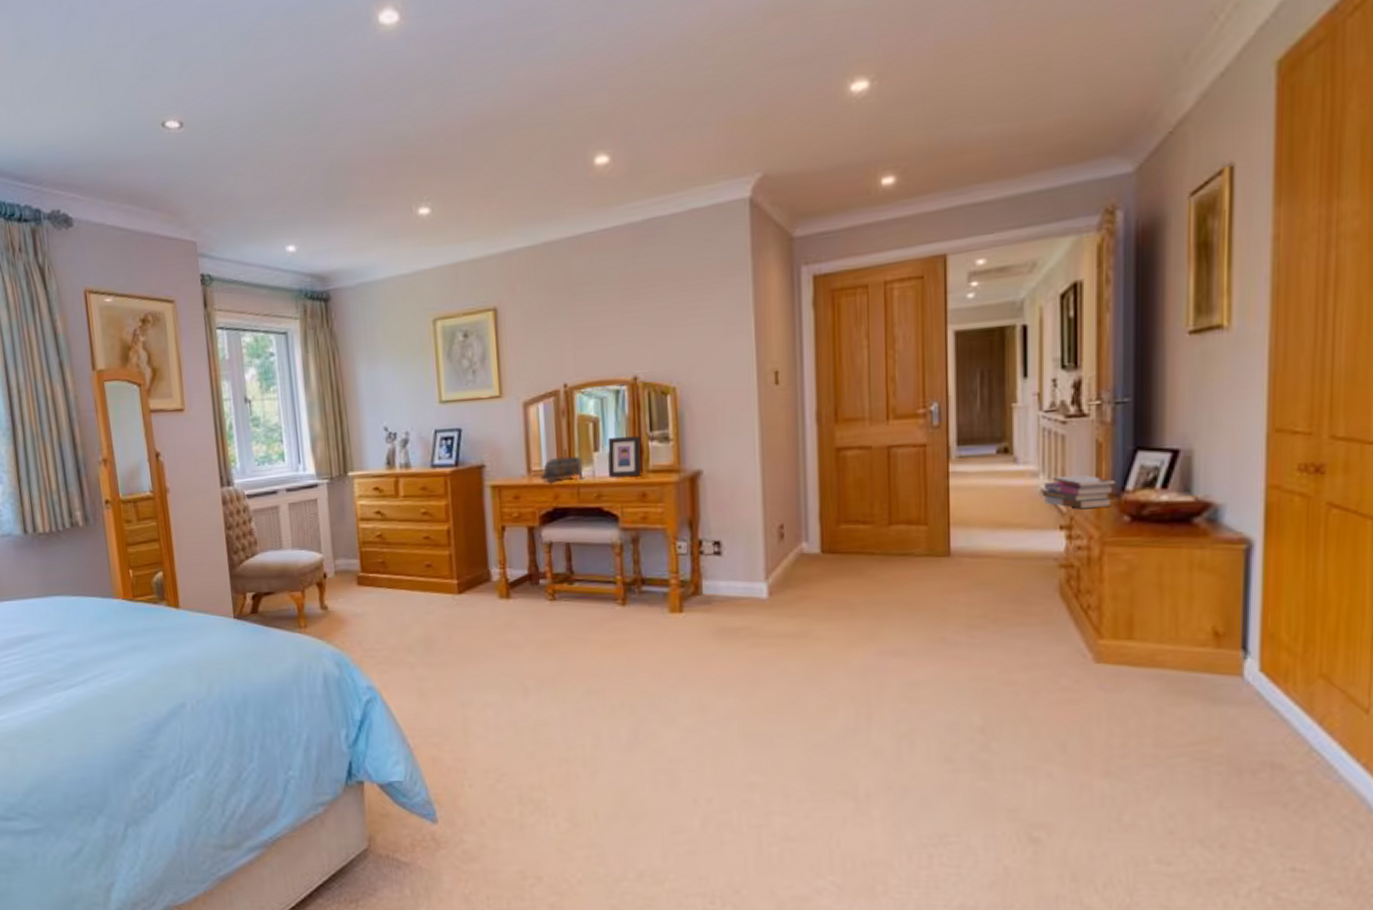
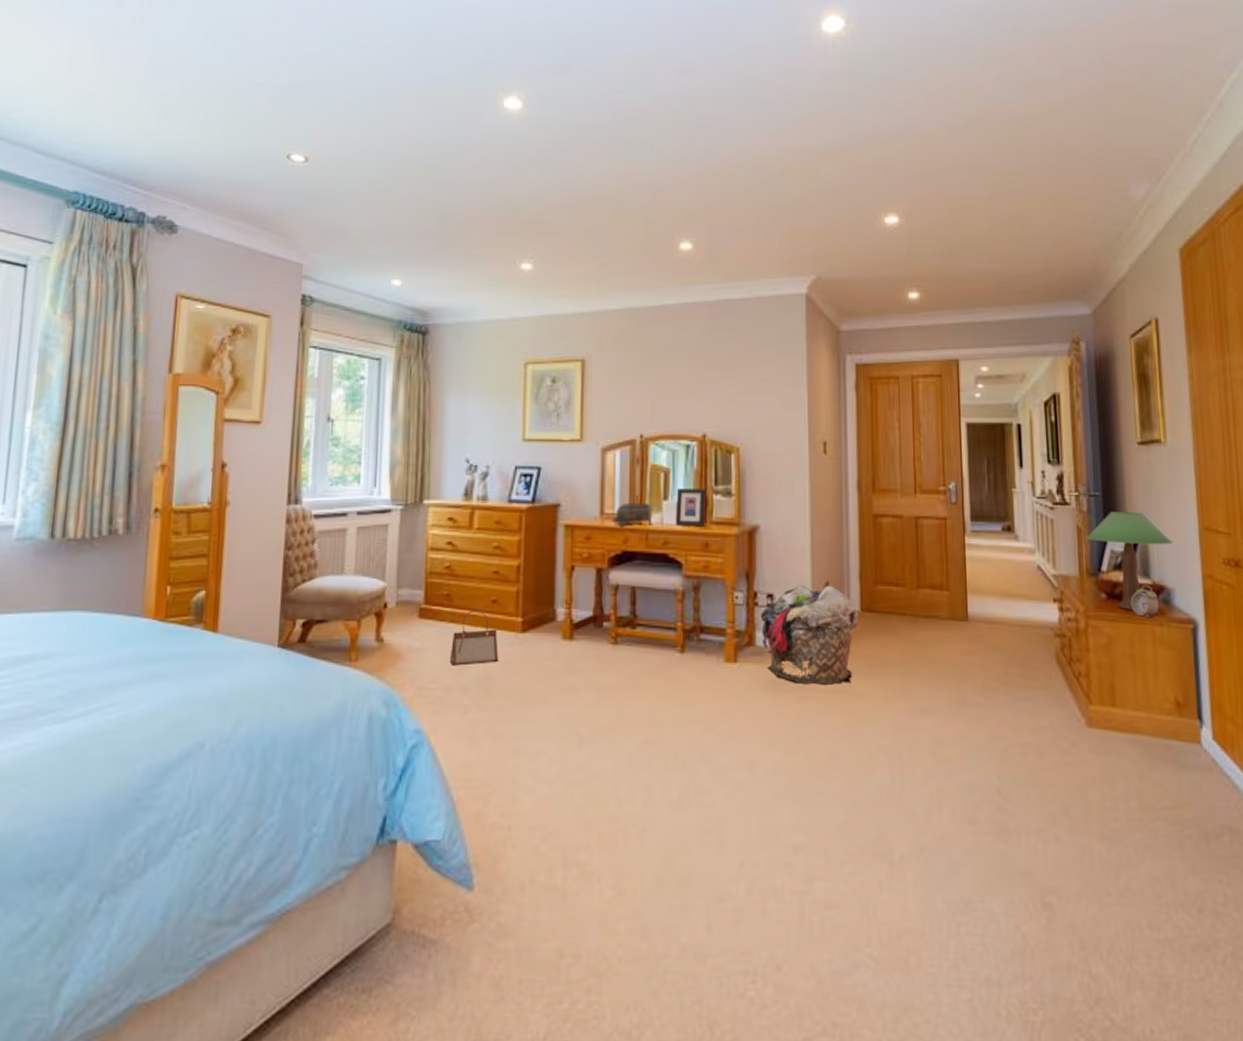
handbag: none [391,575,438,628] -> present [450,610,499,666]
laundry basket: none [706,527,819,632] -> present [760,585,859,685]
books: present [1042,475,1115,510] -> none [1038,555,1093,585]
table lamp: none [1108,416,1229,534] -> present [1086,510,1174,611]
alarm clock: none [1162,502,1203,541] -> present [1130,584,1160,618]

